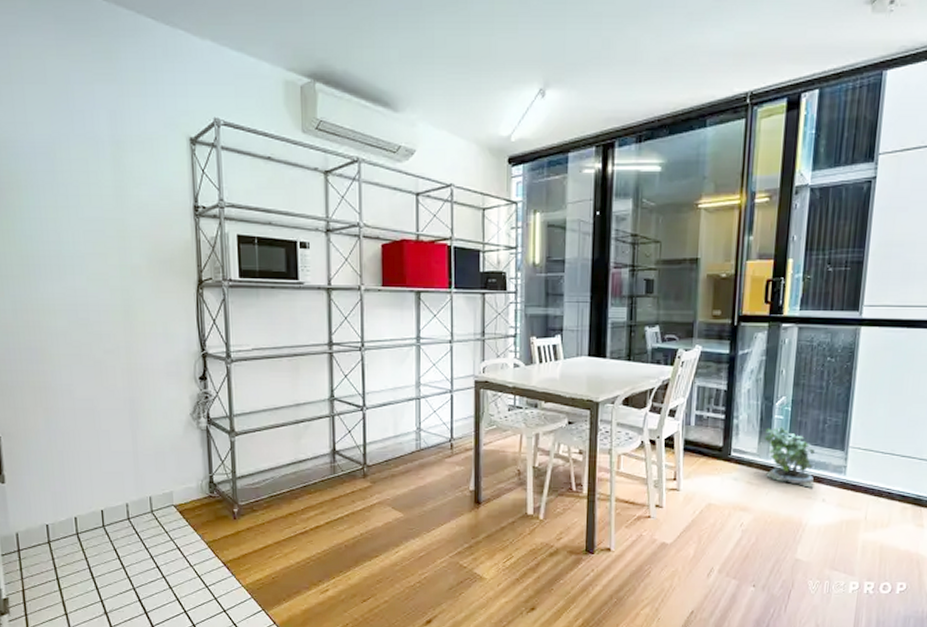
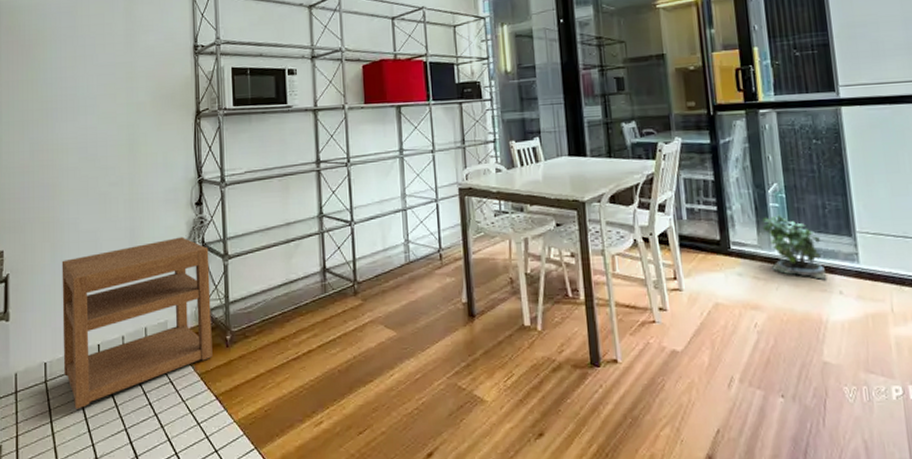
nightstand: none [57,410,220,569] -> present [61,236,213,409]

